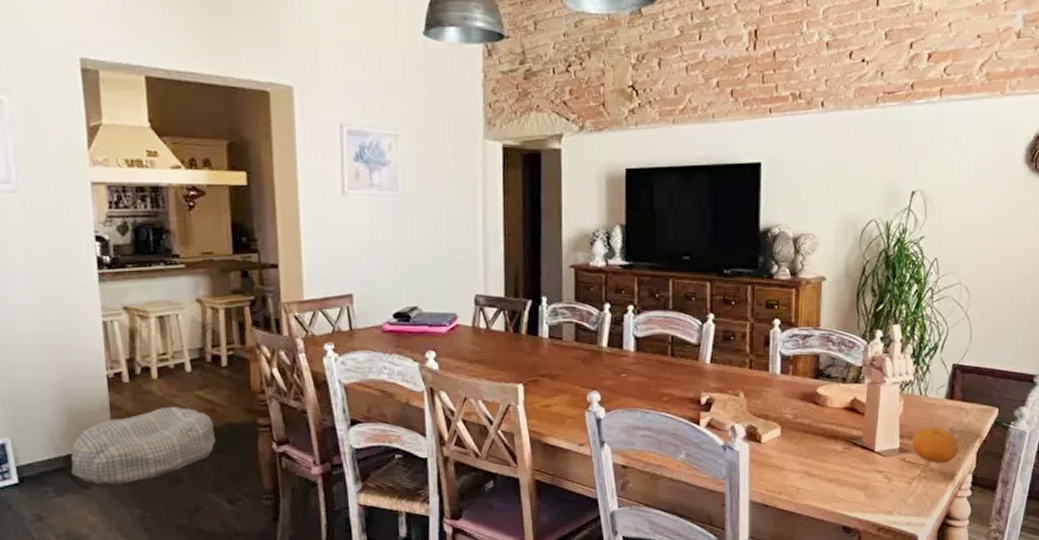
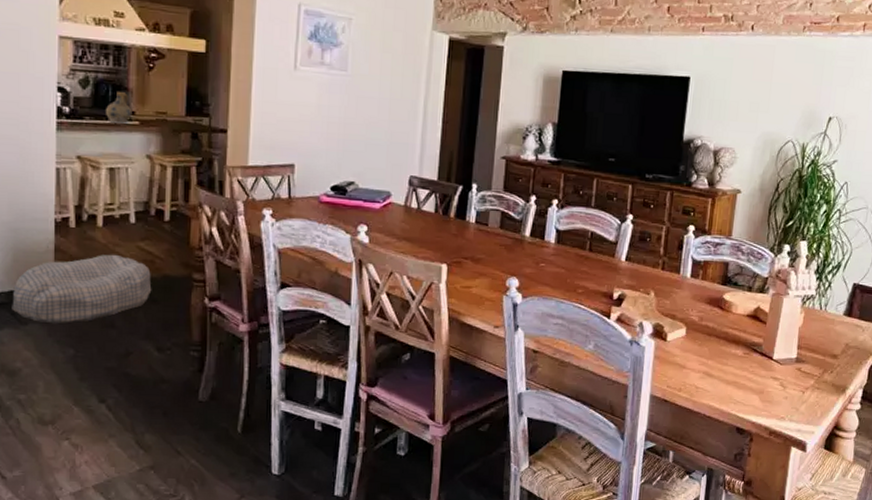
ceramic jug: none [148,234,177,268] -> present [106,91,133,124]
fruit: present [911,427,959,463] -> none [808,341,853,376]

